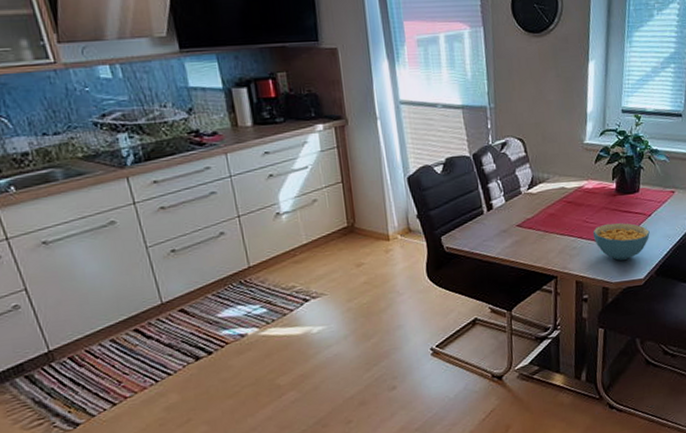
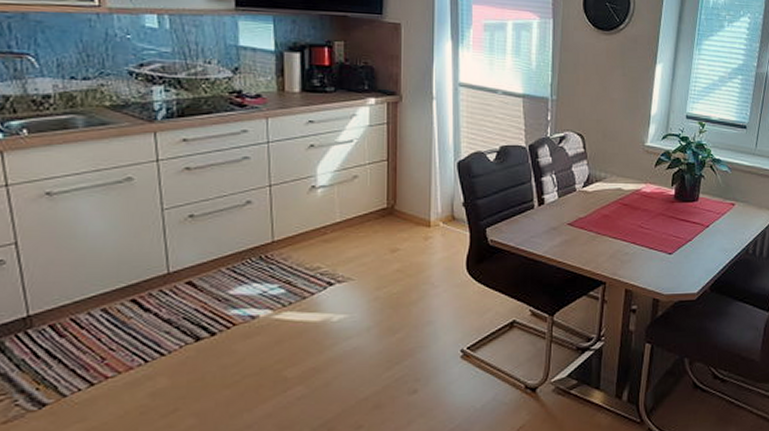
cereal bowl: present [592,223,650,260] -> none [647,231,707,271]

